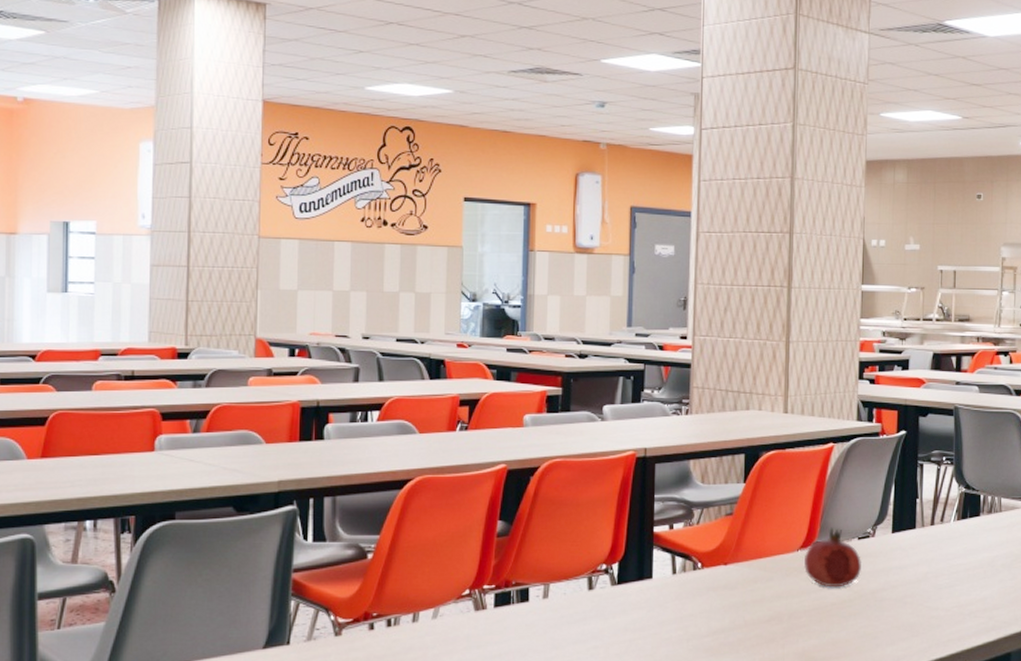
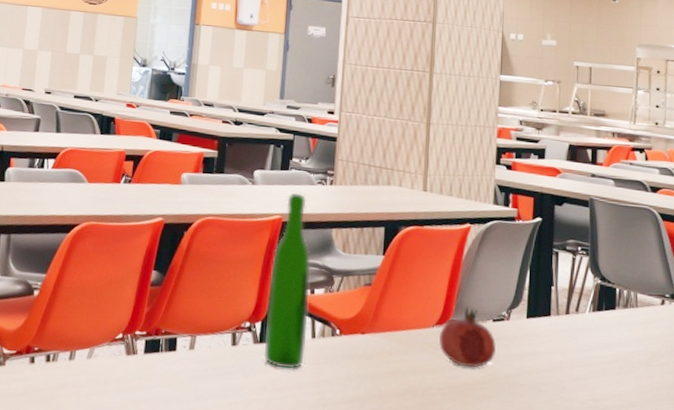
wine bottle: none [623,426,669,608] -> present [264,193,311,369]

